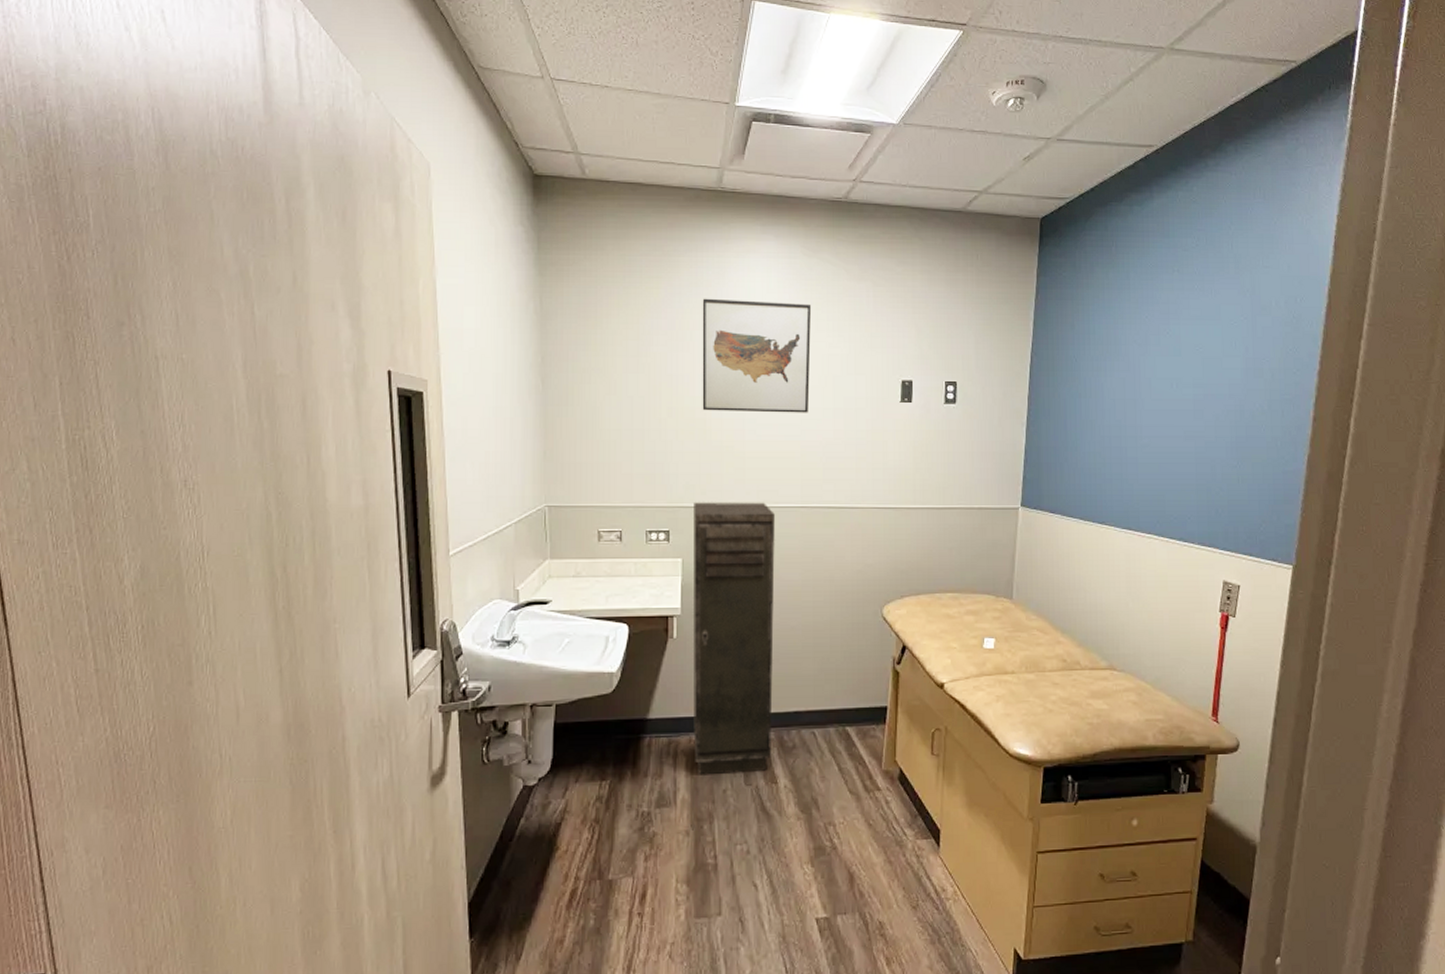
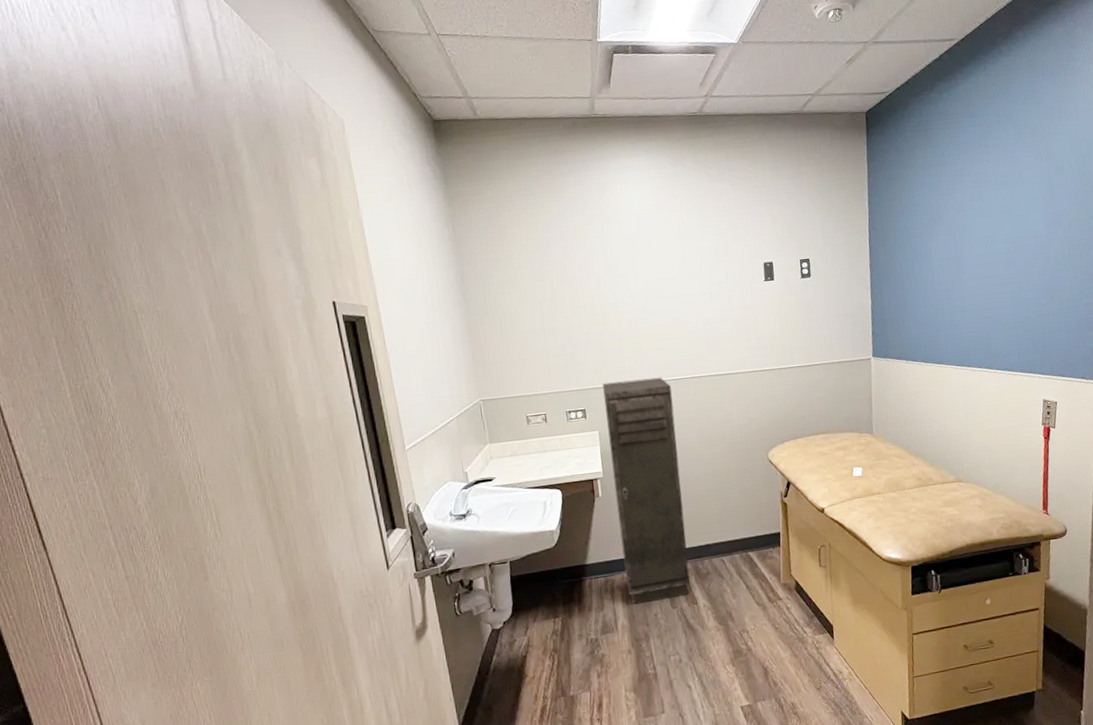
wall art: present [702,298,812,413] -> none [589,206,689,307]

